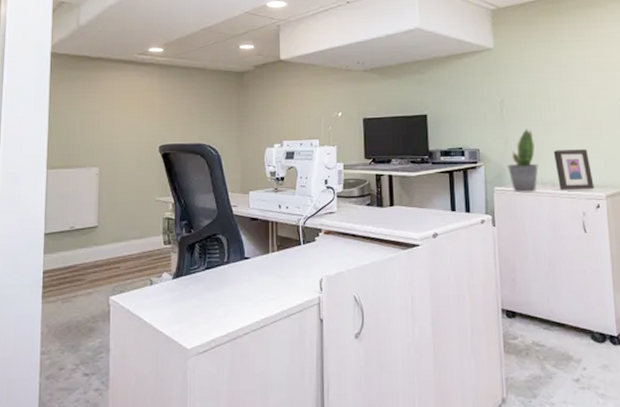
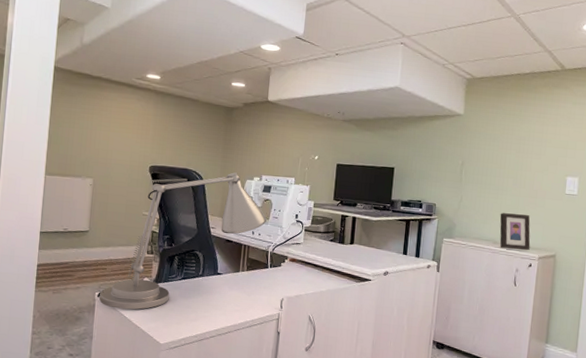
desk lamp: none [111,141,293,313] -> present [96,172,267,310]
potted plant: present [507,129,539,193] -> none [458,191,485,247]

